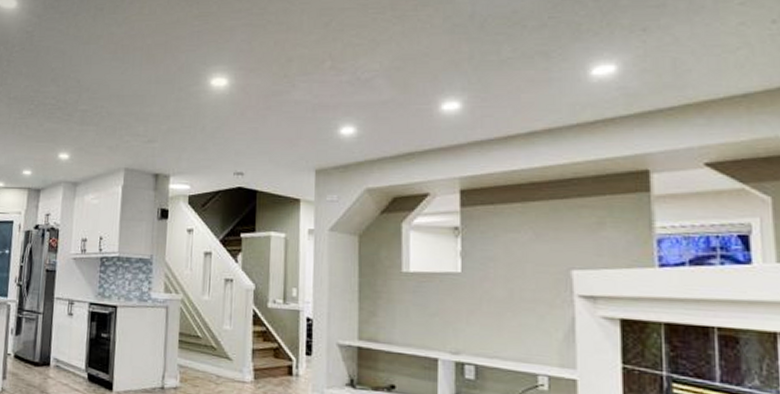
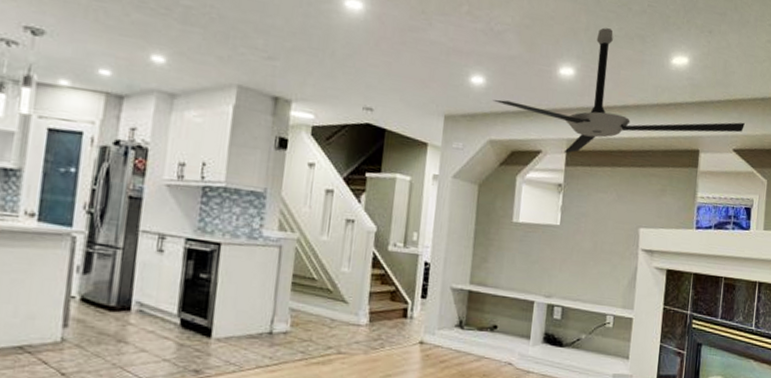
ceiling fan: none [366,52,719,193] -> present [493,27,745,154]

